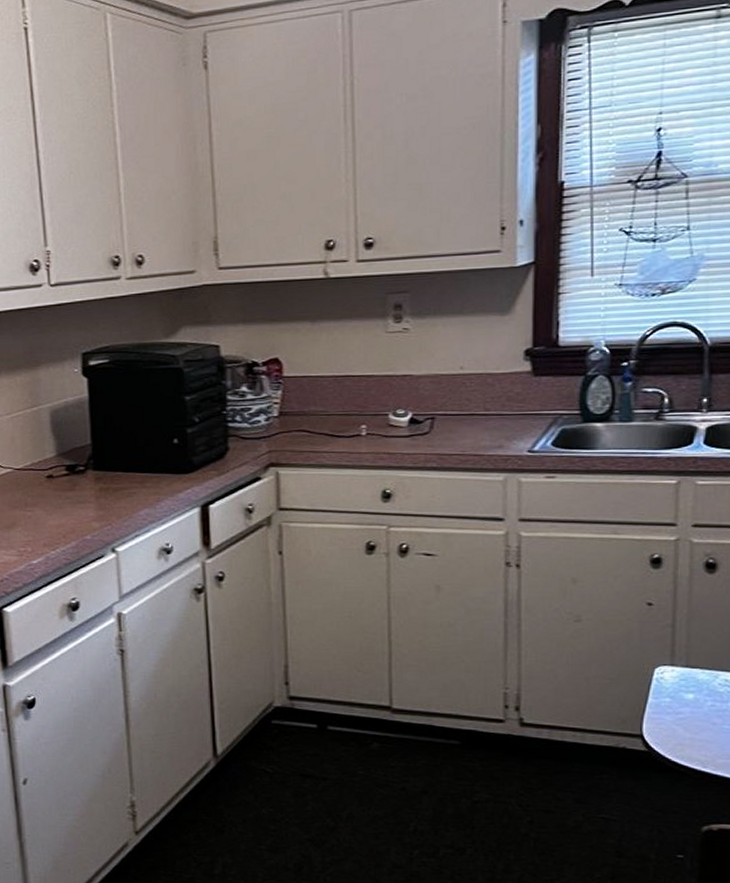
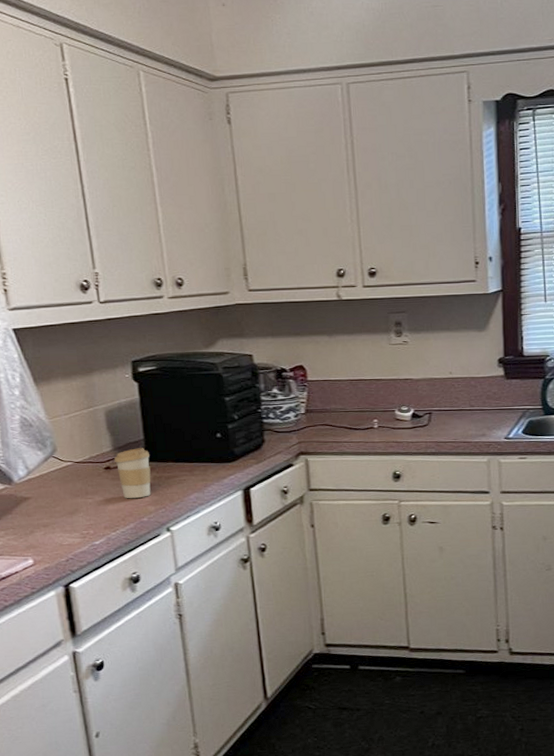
coffee cup: none [57,454,97,513] -> present [114,448,151,499]

